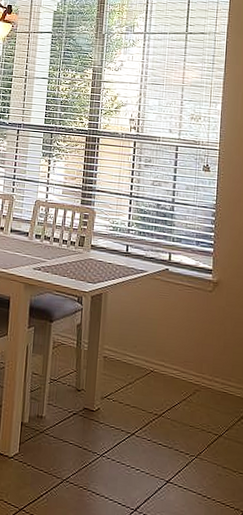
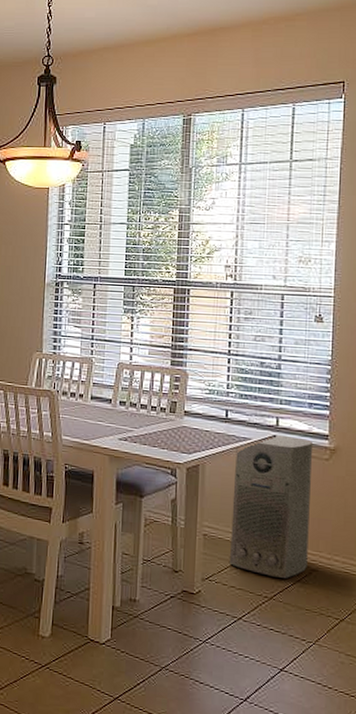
air purifier: none [126,269,200,397] -> present [230,436,314,578]

